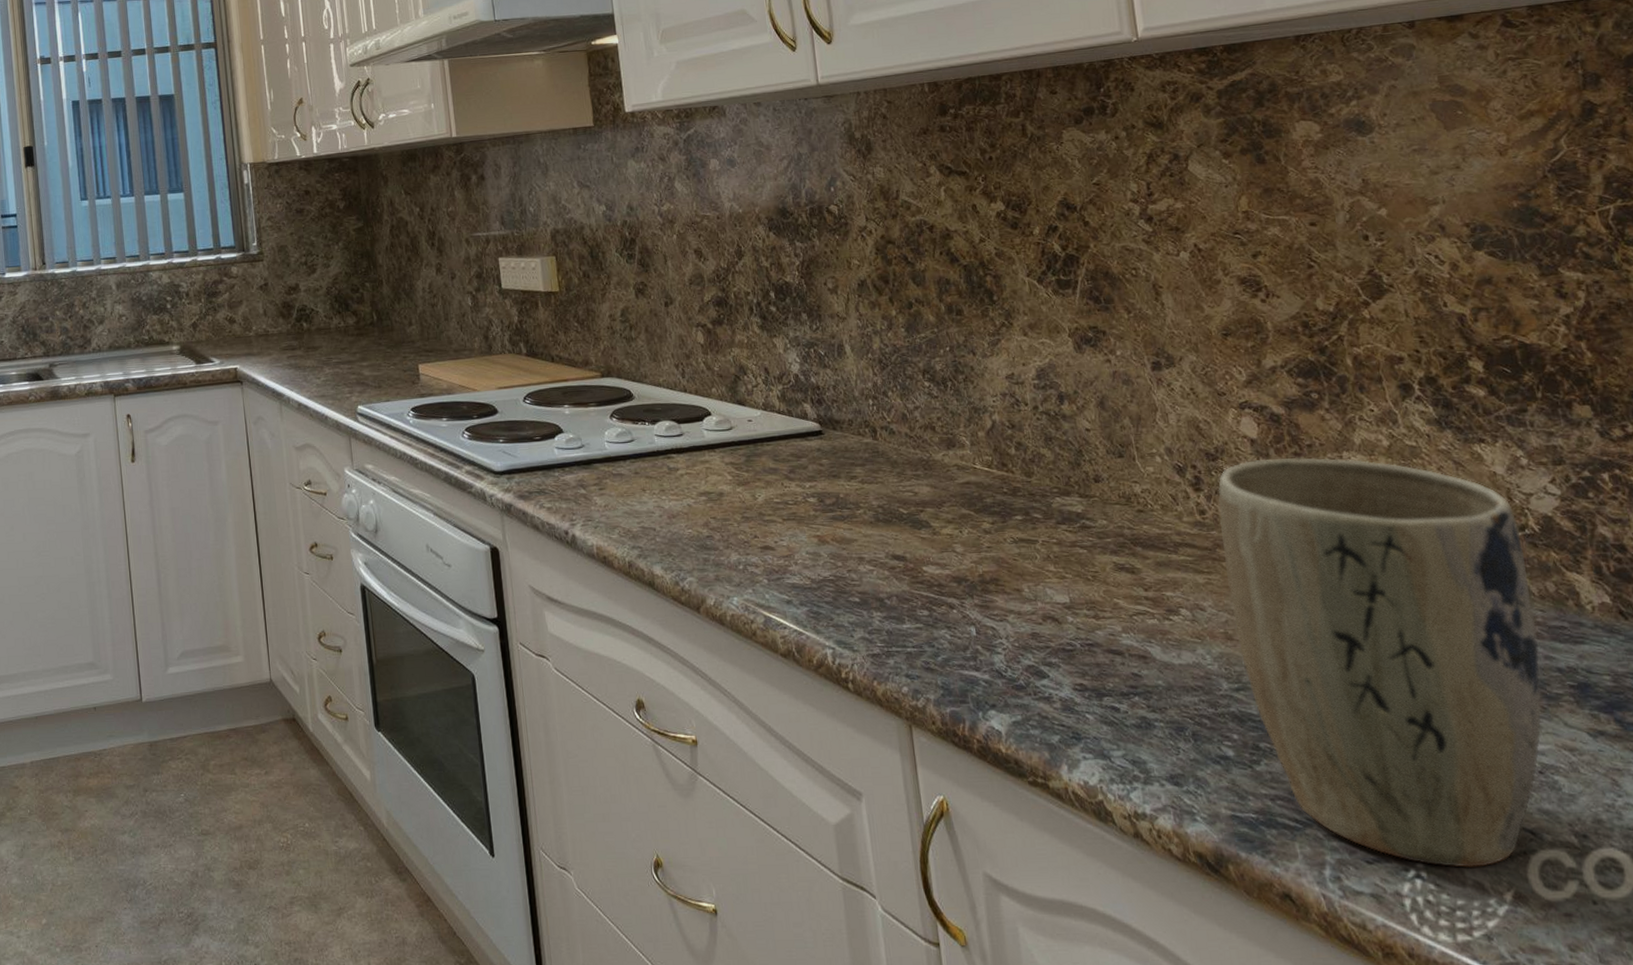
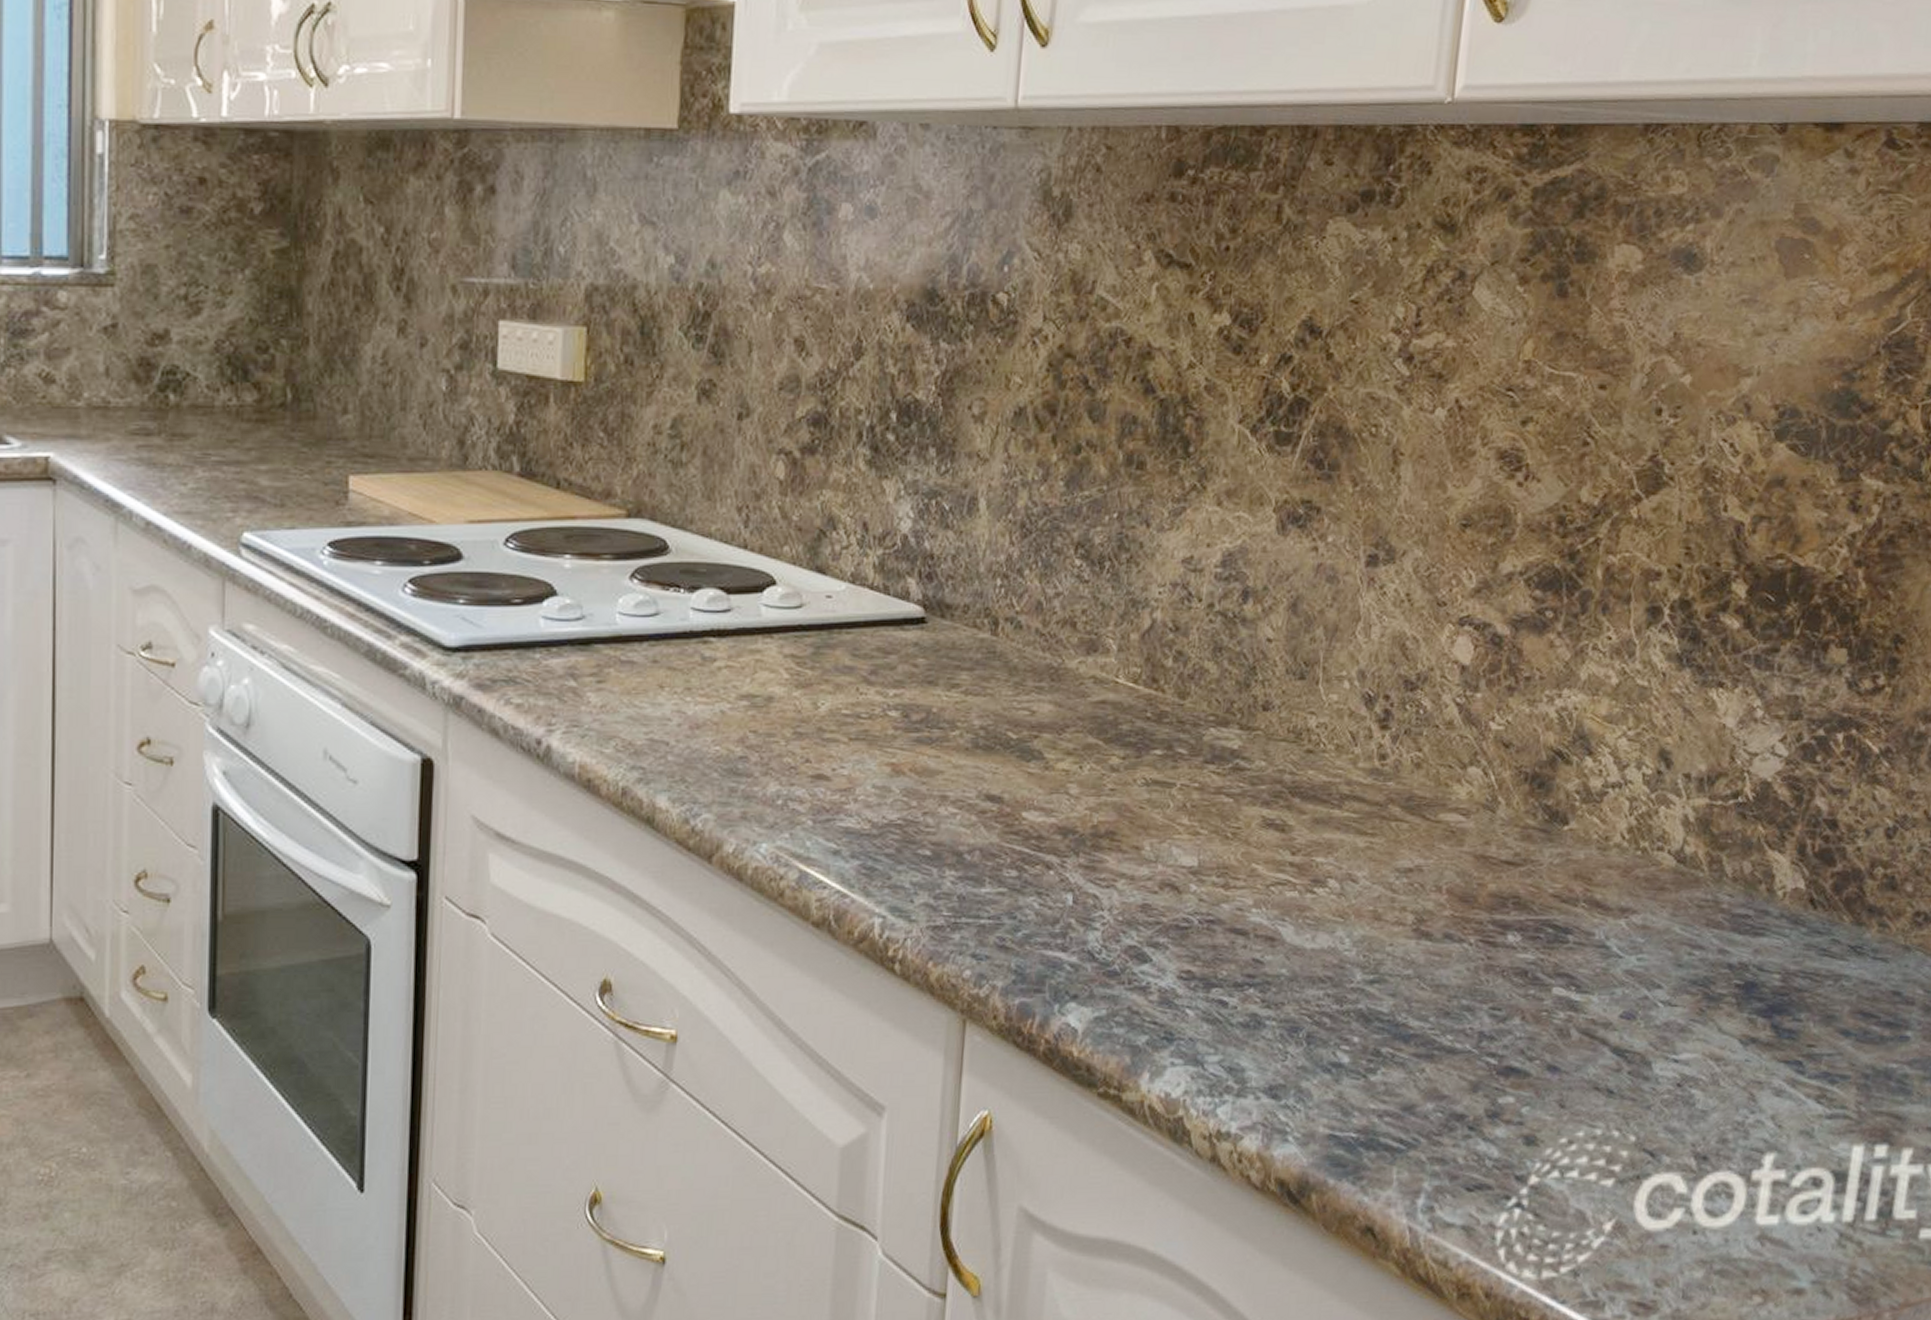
plant pot: present [1217,457,1542,869] -> none [1385,692,1733,1196]

